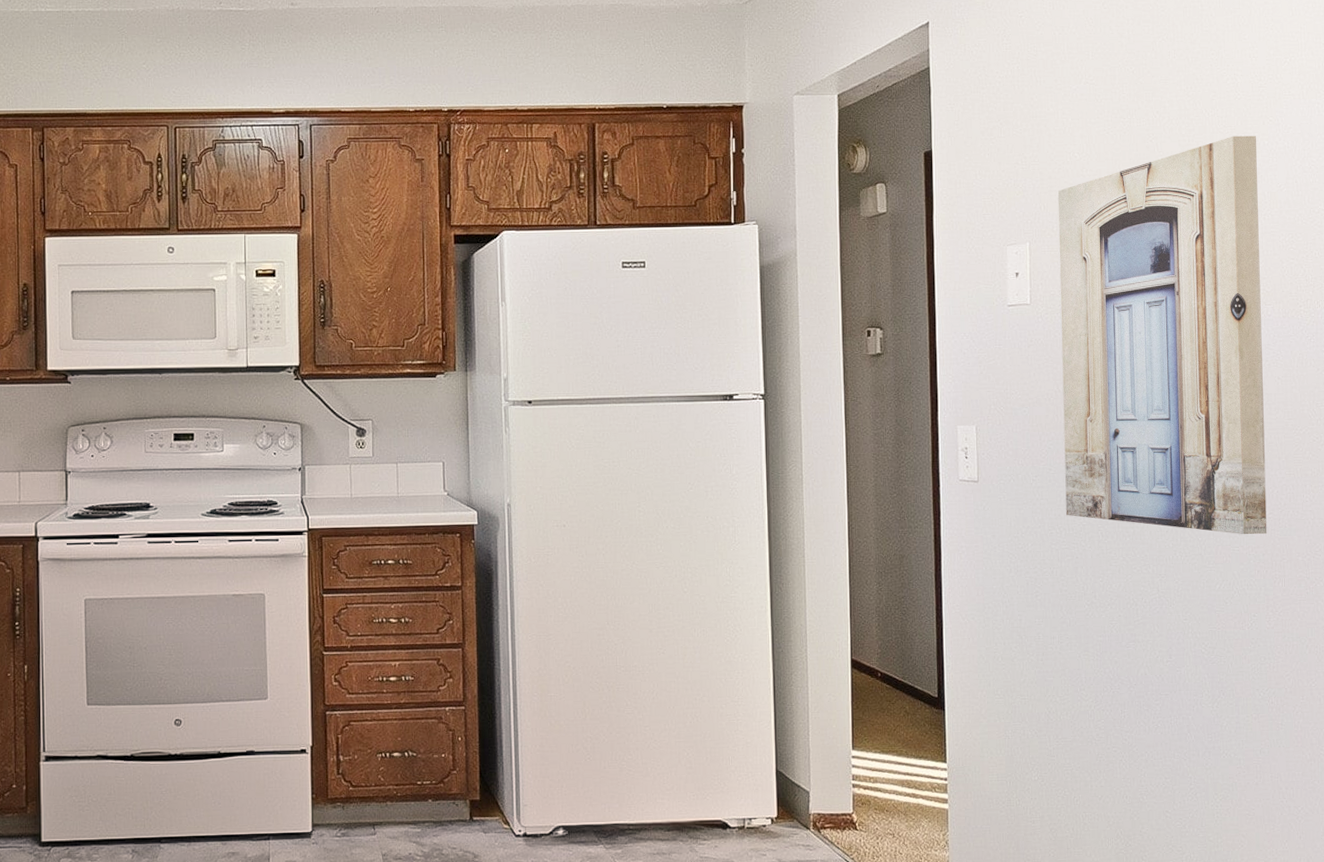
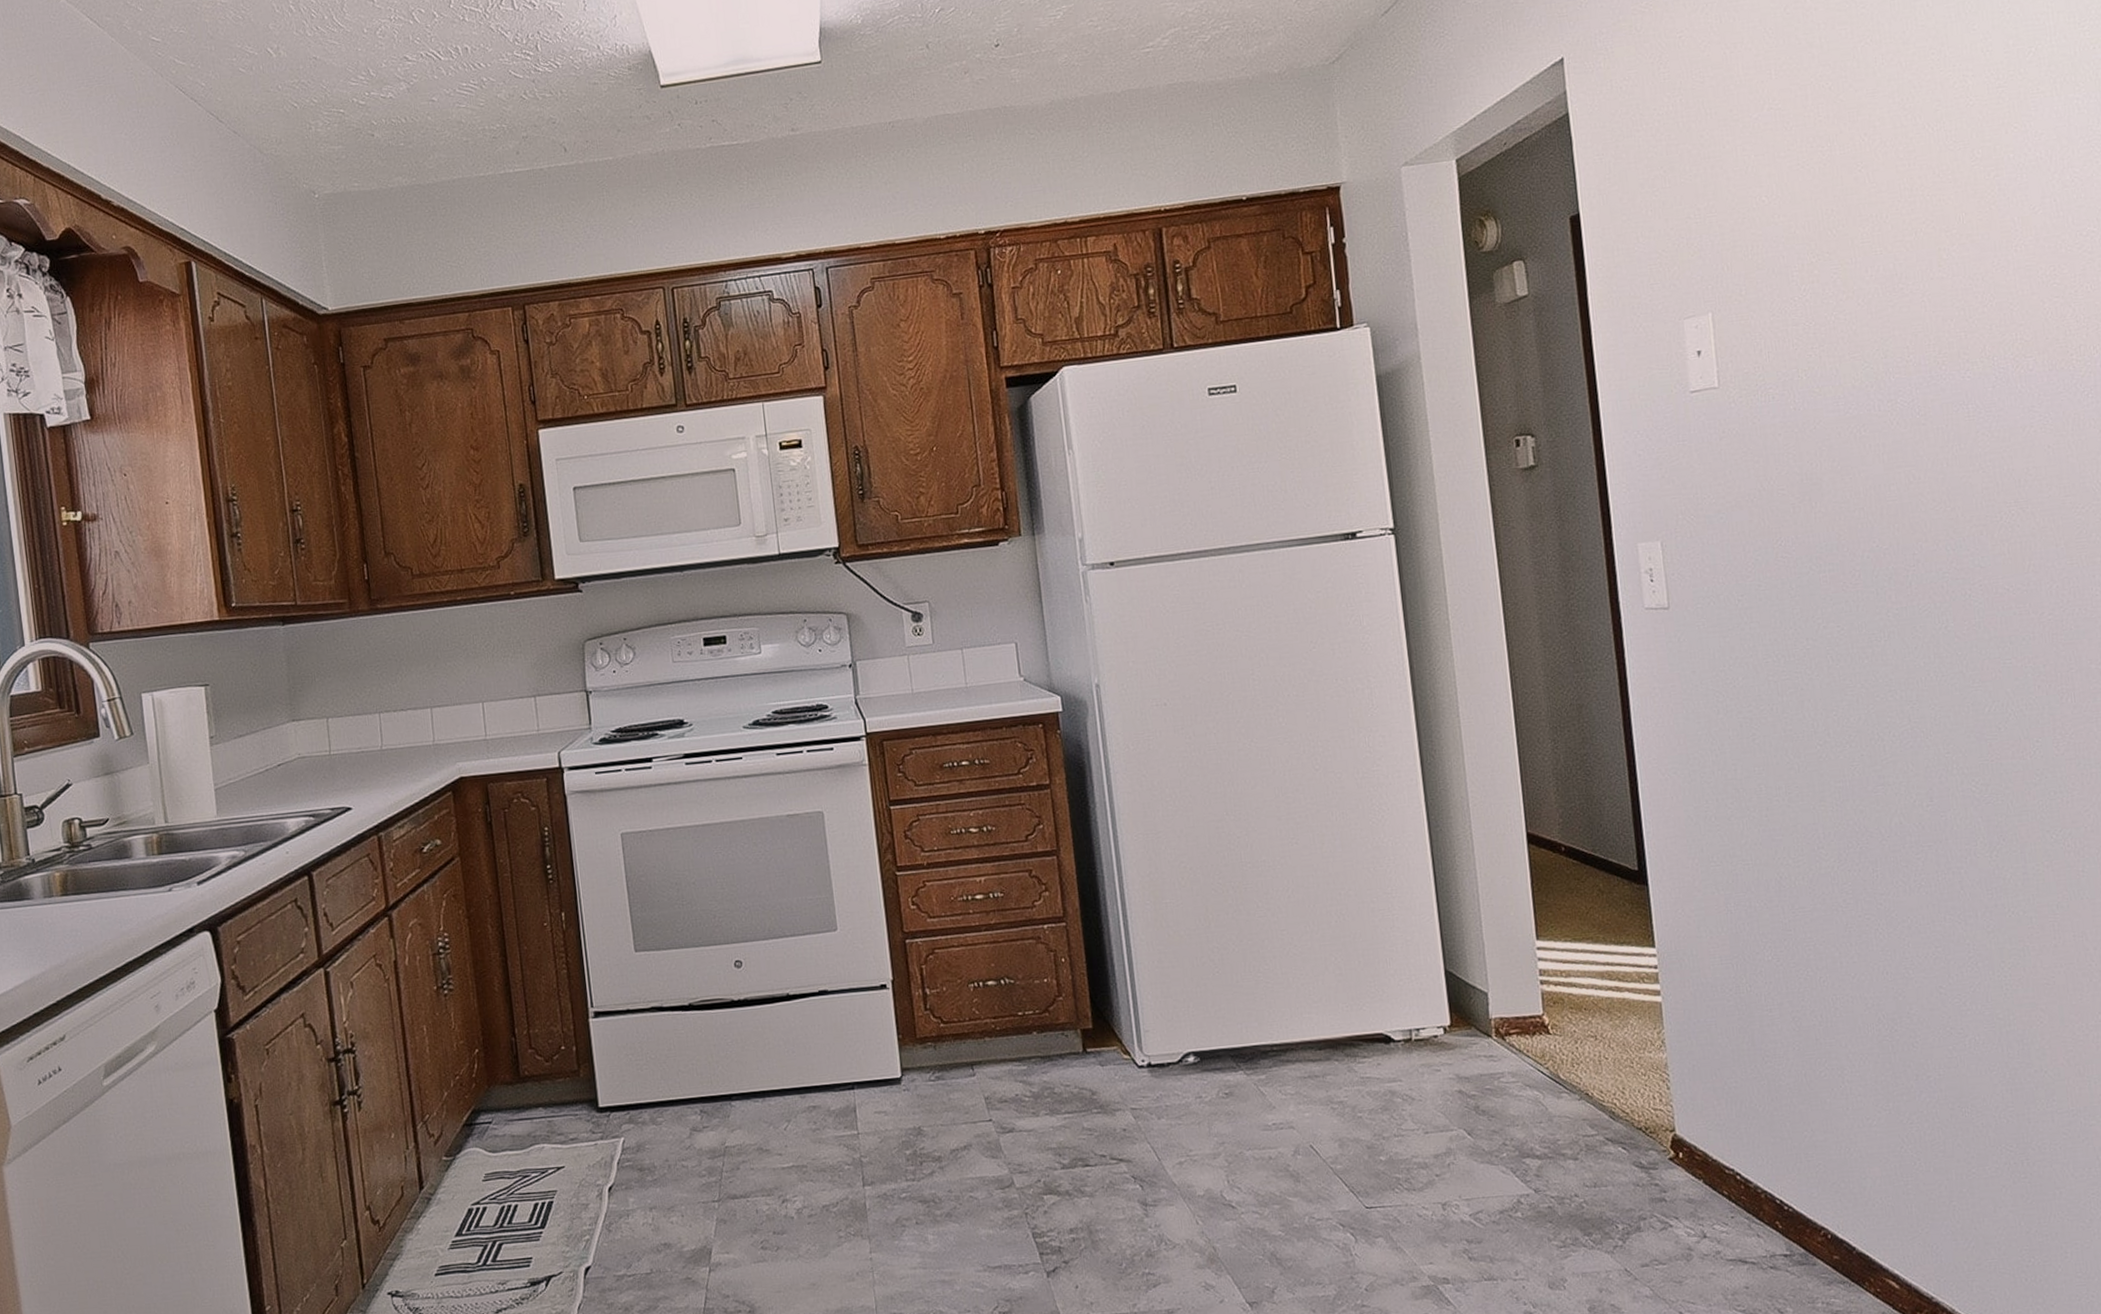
wall art: present [1057,135,1267,535] -> none [1743,148,2047,644]

